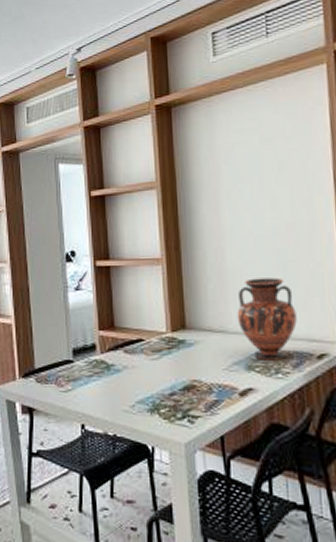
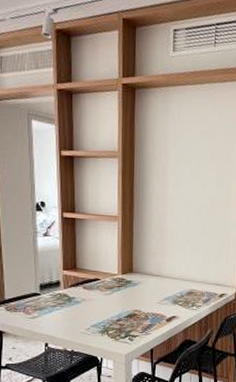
vase: present [237,277,297,361] -> none [170,238,210,298]

